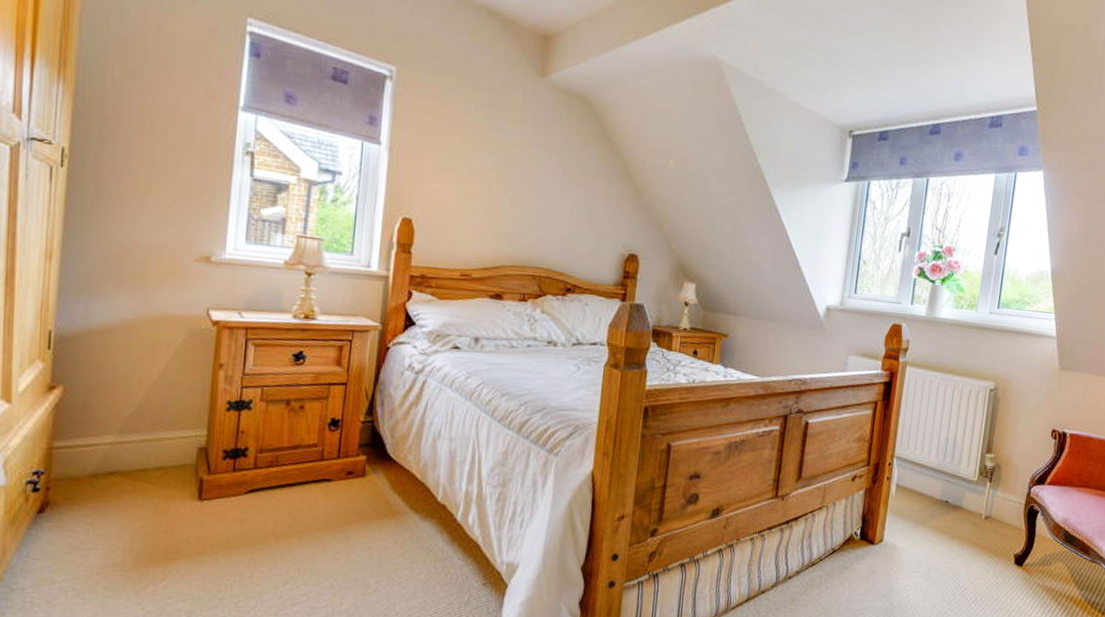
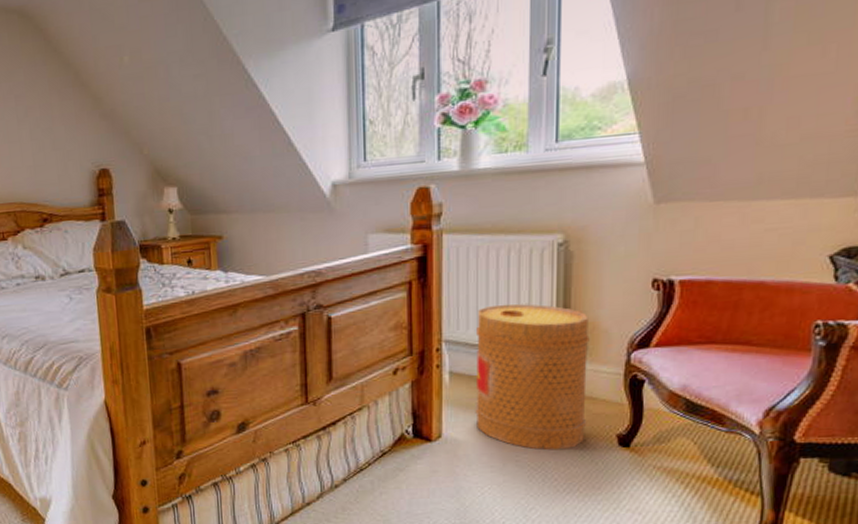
basket: none [911,432,1005,563] -> present [475,304,590,450]

